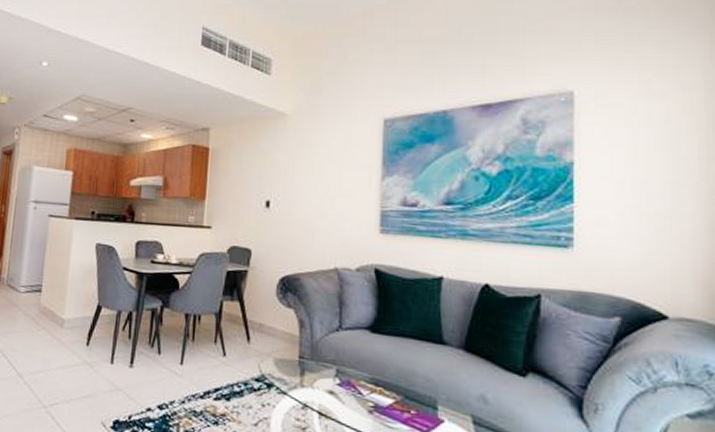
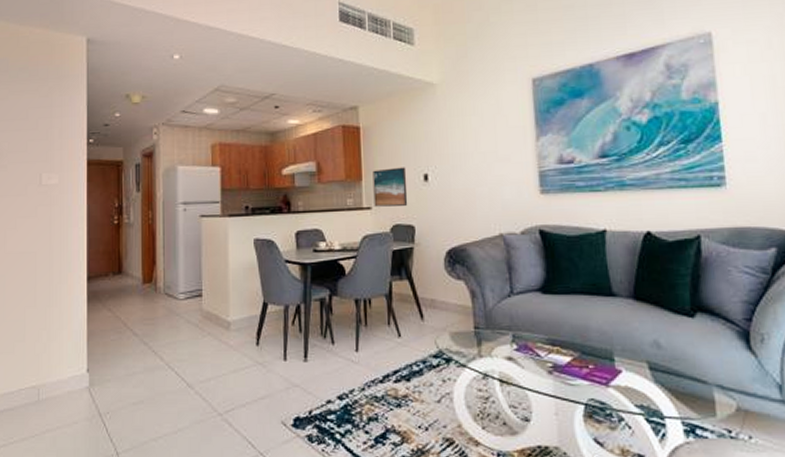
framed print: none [214,191,250,229] -> present [372,167,408,207]

